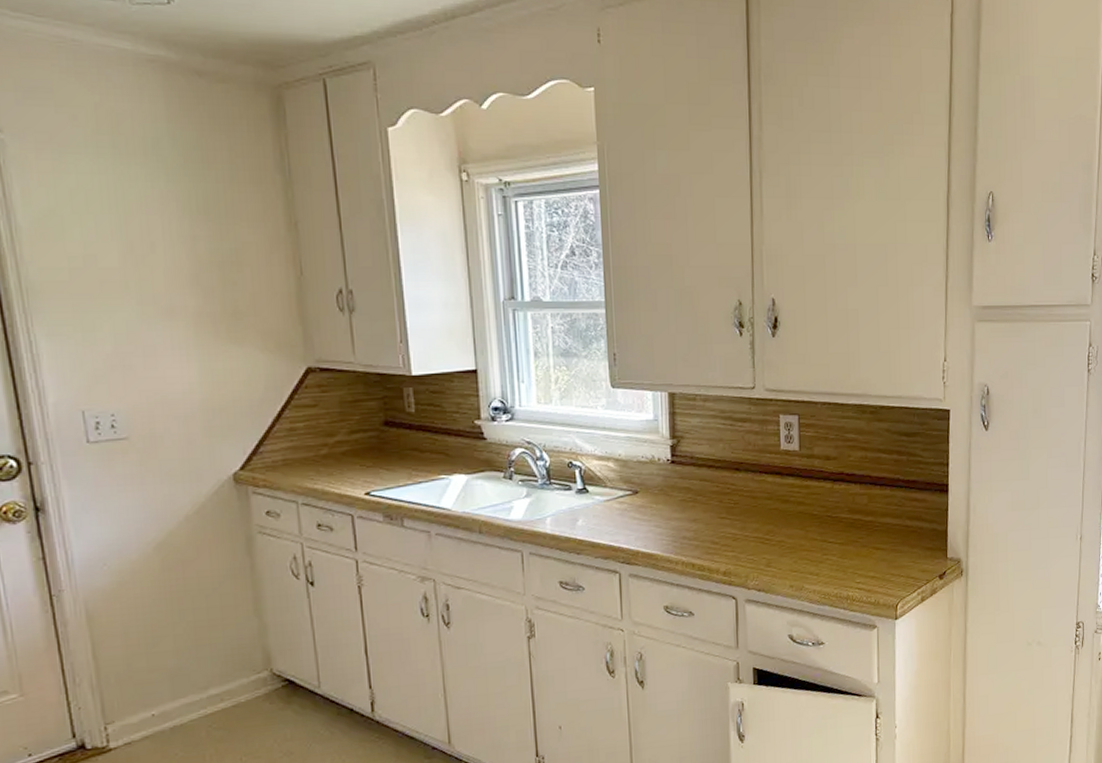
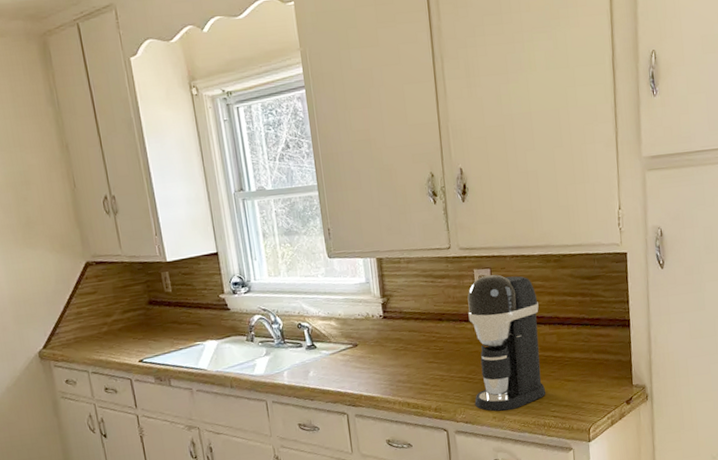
coffee maker: none [770,423,852,579] -> present [467,274,546,412]

